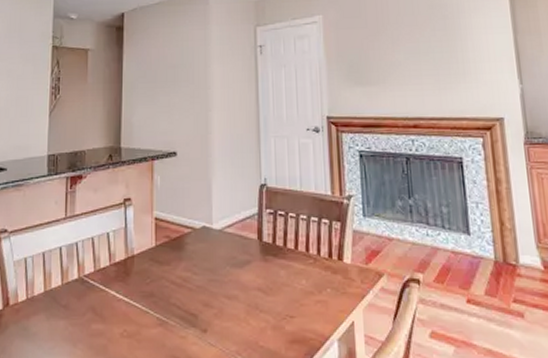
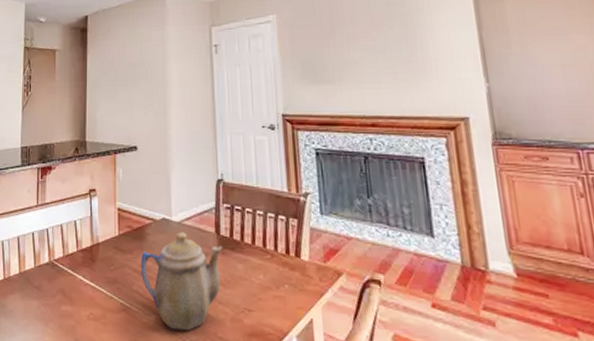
teapot: none [179,240,265,342] -> present [141,232,223,331]

